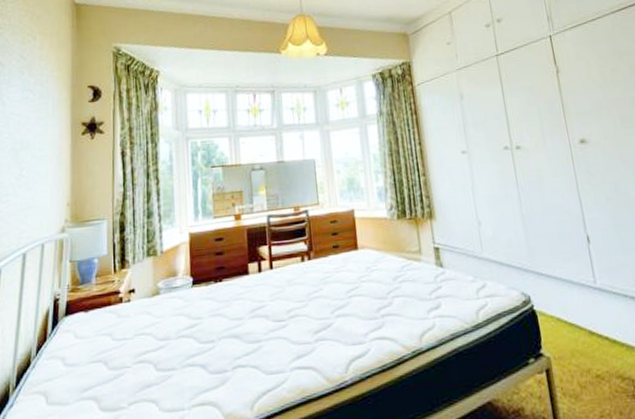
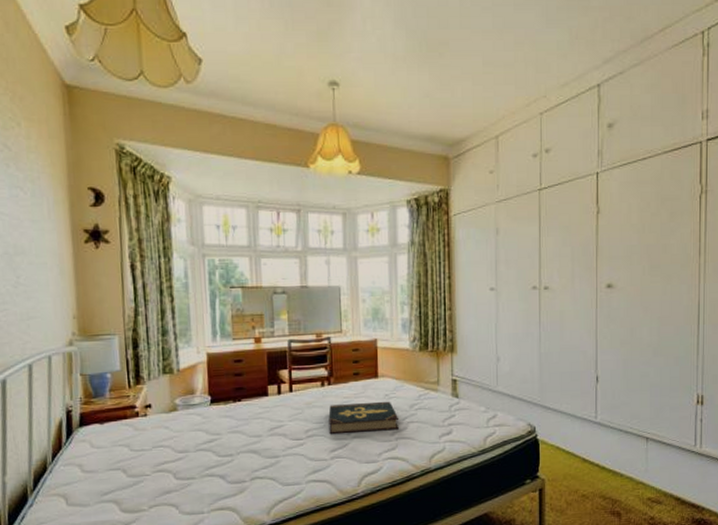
book: none [310,274,384,313] -> present [328,401,400,434]

